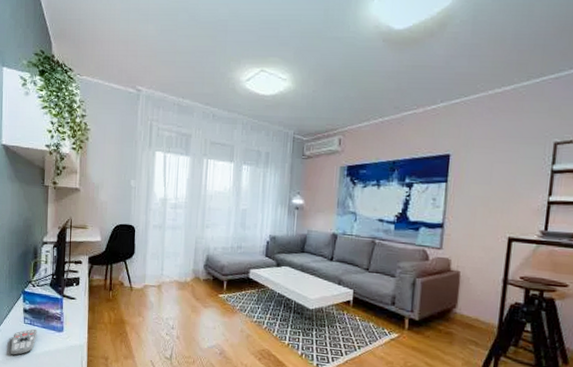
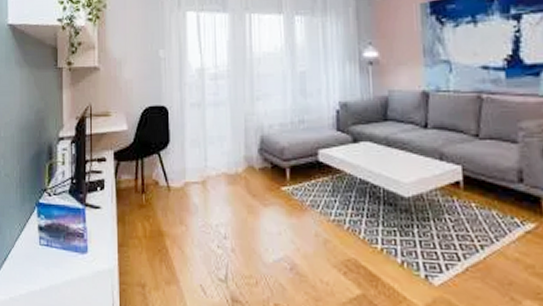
remote control: present [10,329,37,356] -> none [24,251,56,289]

